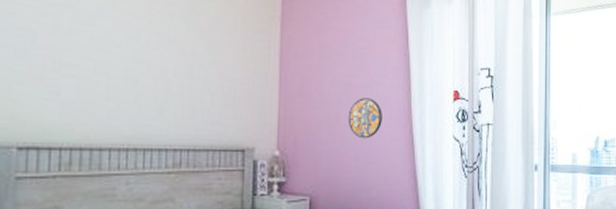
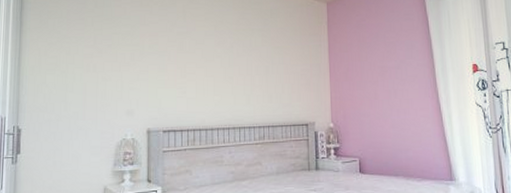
manhole cover: present [348,98,382,139] -> none [384,77,413,110]

